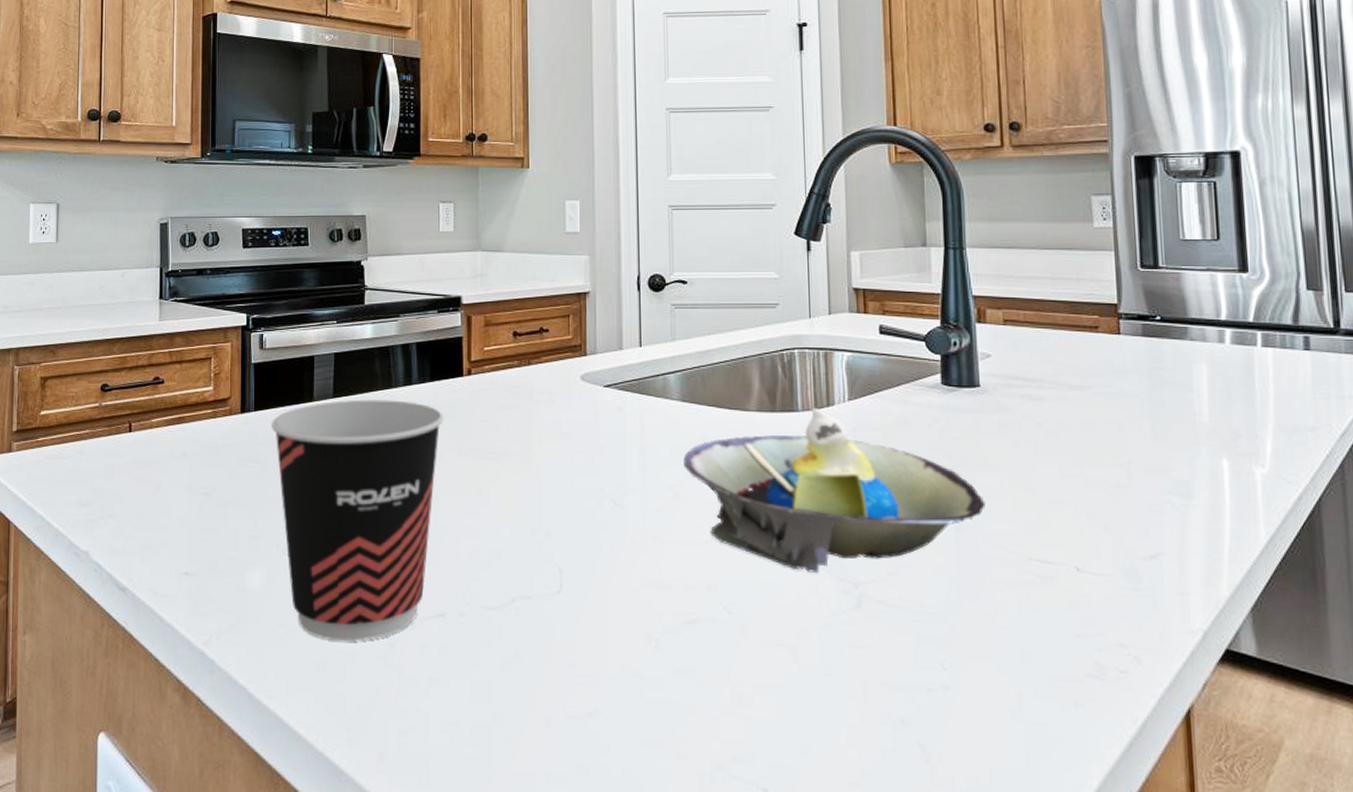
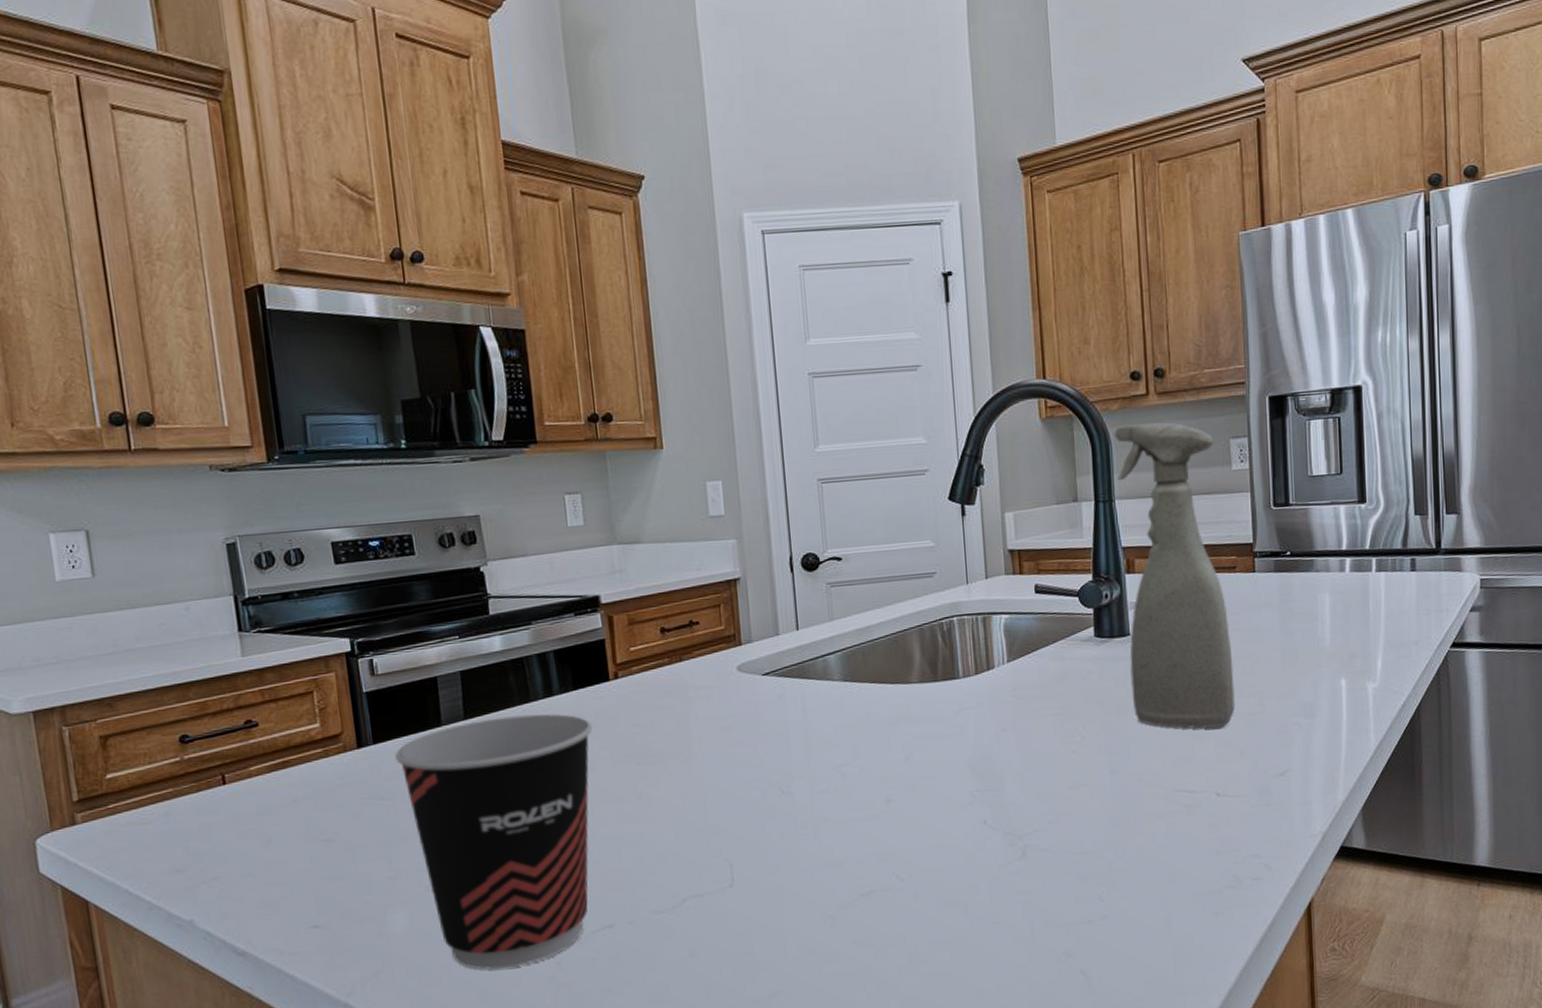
decorative bowl: present [683,407,985,573] -> none [848,672,1136,832]
spray bottle: none [966,174,1098,495] -> present [1114,422,1235,729]

